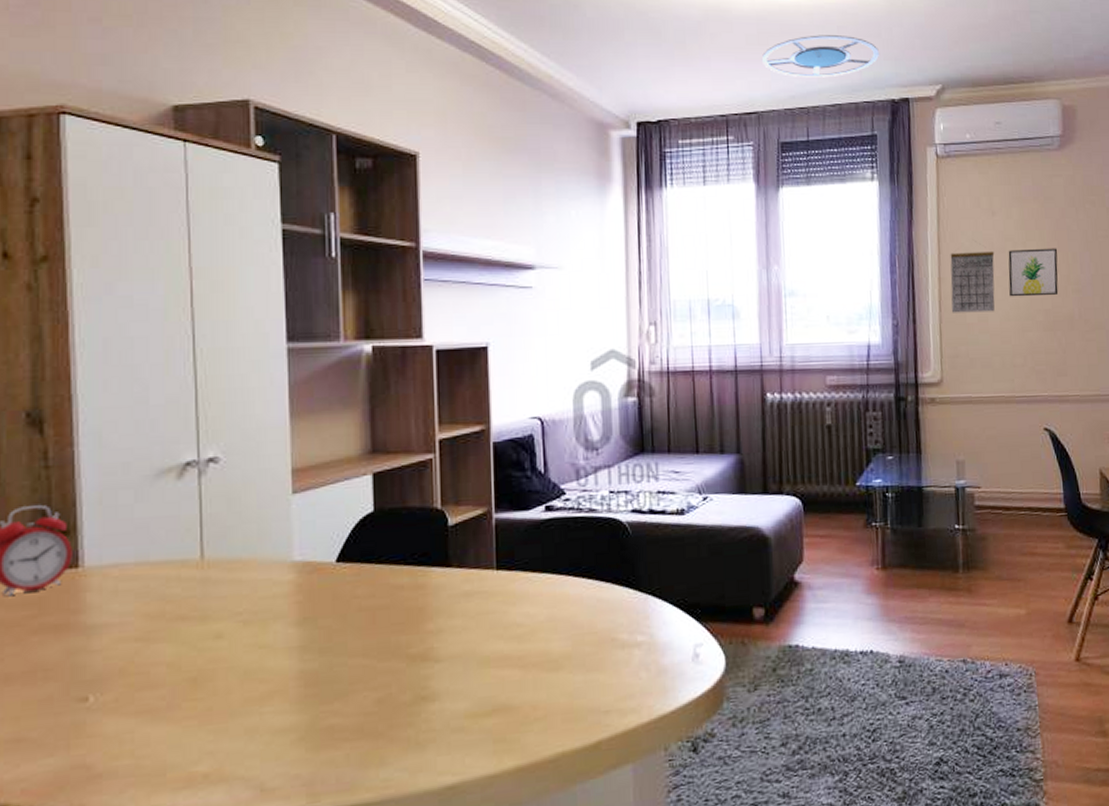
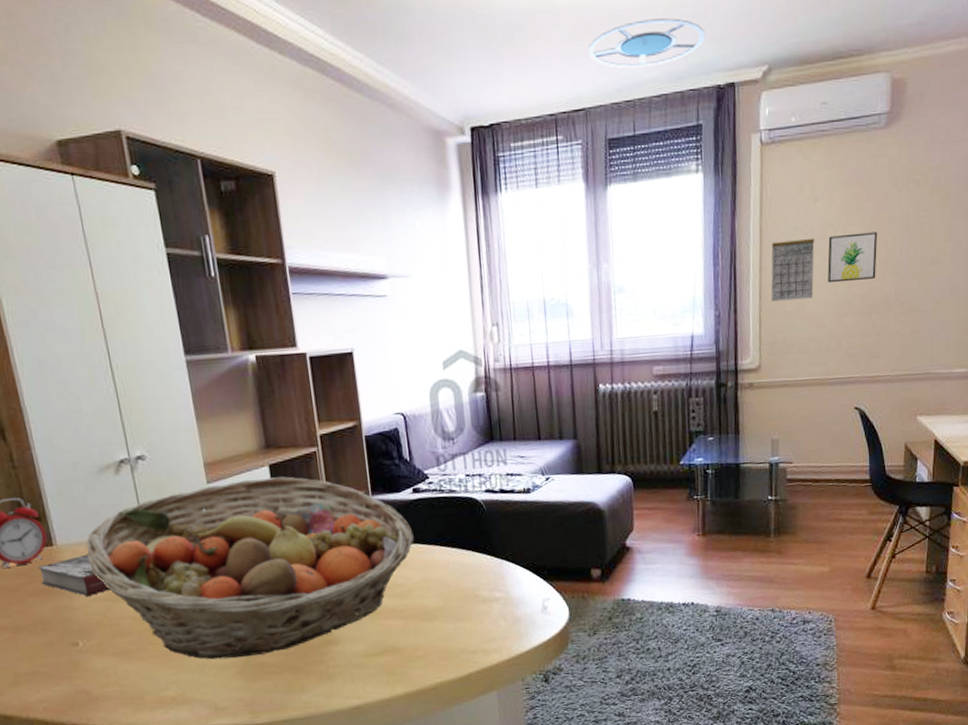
book: none [52,579,144,636] -> present [38,554,110,597]
fruit basket: none [122,487,542,721] -> present [85,476,414,660]

